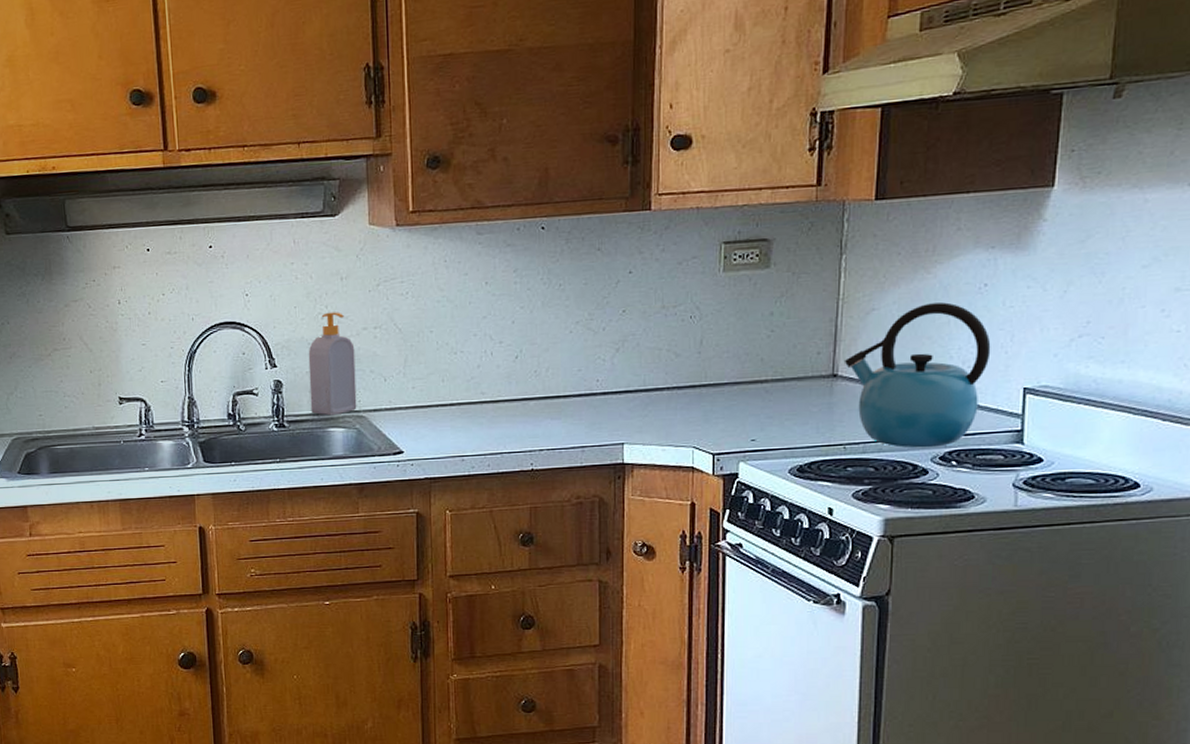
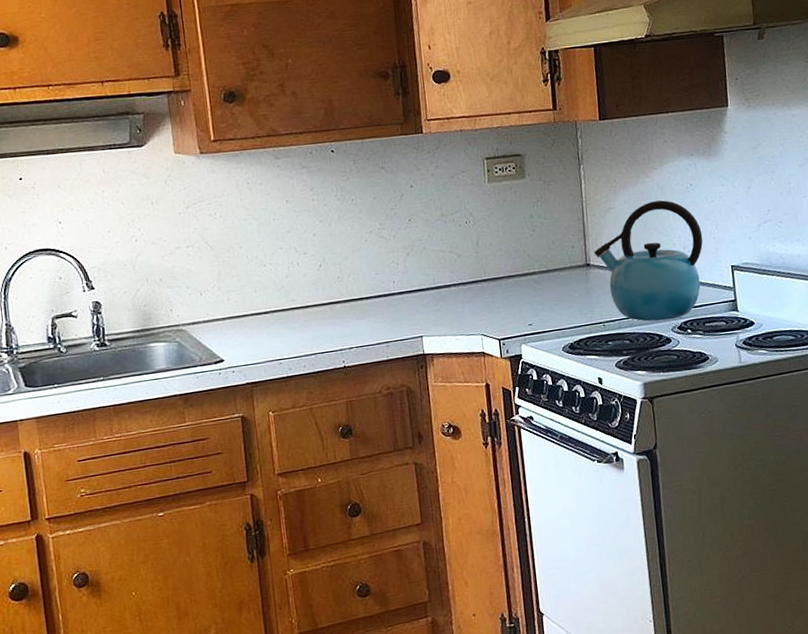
soap bottle: present [308,312,357,416] -> none [124,234,176,332]

